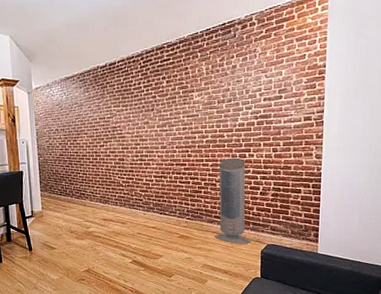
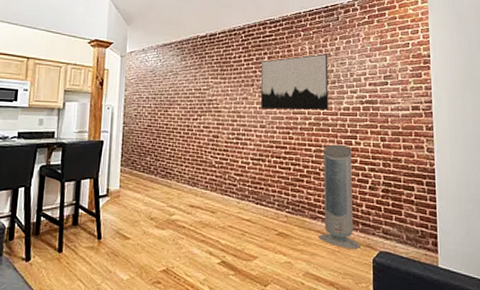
wall art: none [159,73,225,132] -> present [260,53,329,111]

